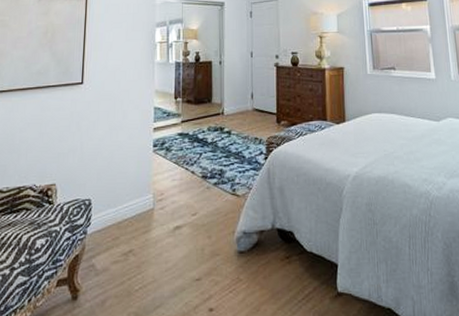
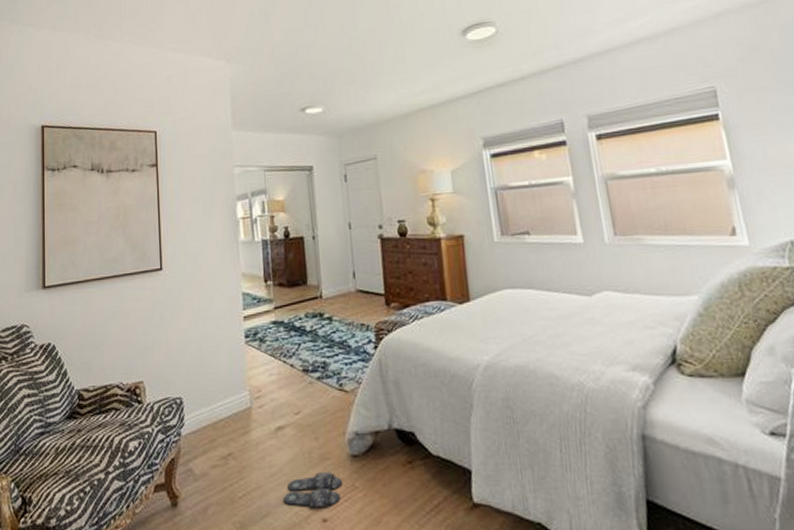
slippers: none [175,267,228,299] -> present [282,472,342,508]

